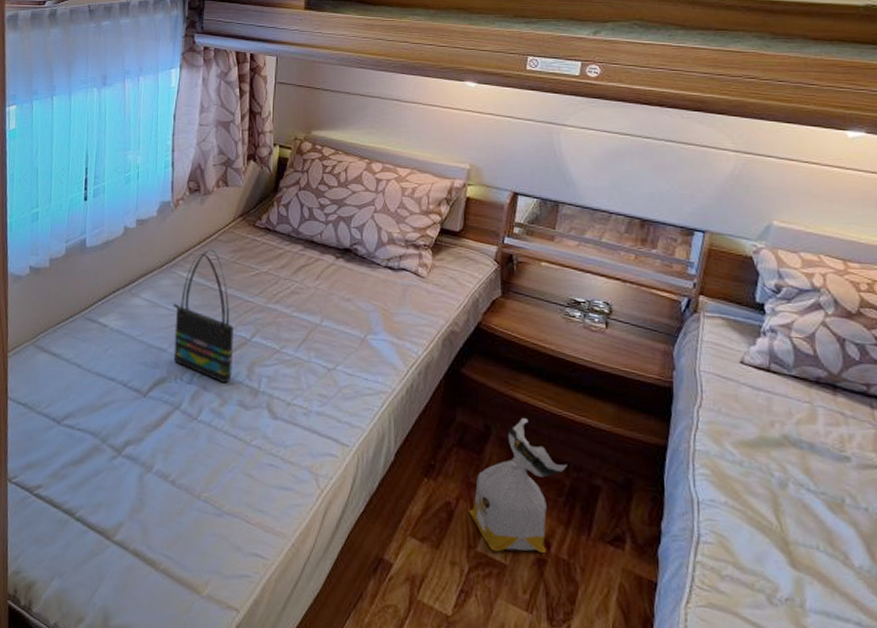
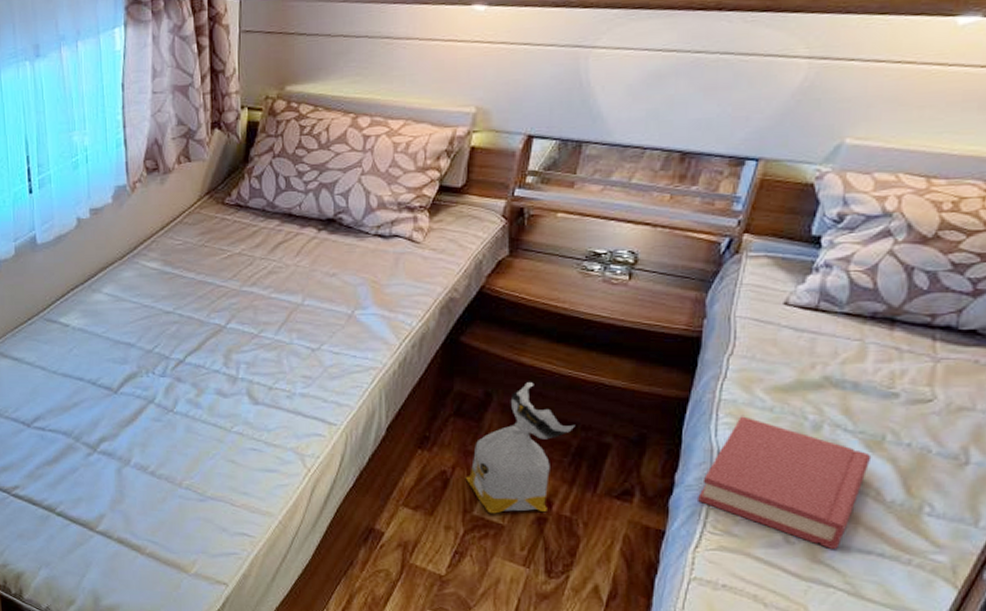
tote bag: present [172,249,235,383] -> none [137,234,208,372]
hardback book: none [684,468,836,615] -> present [698,416,872,550]

